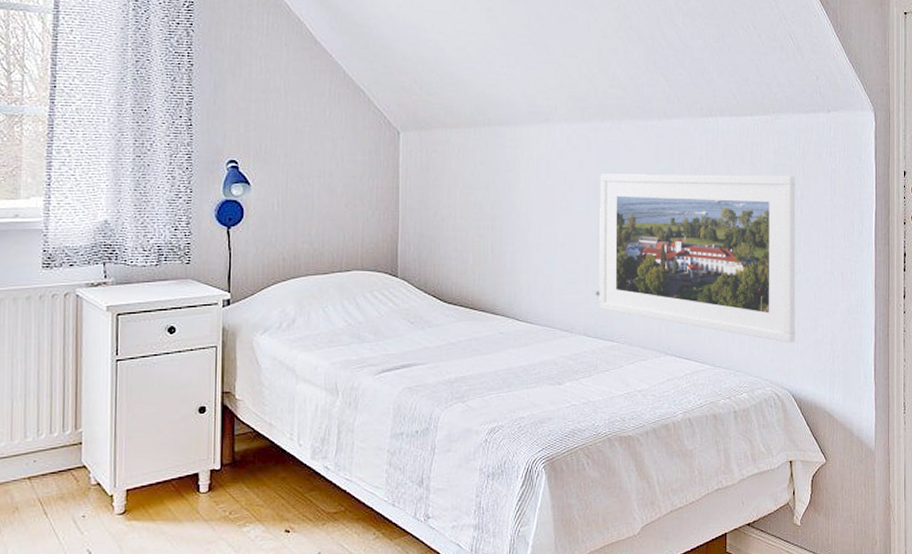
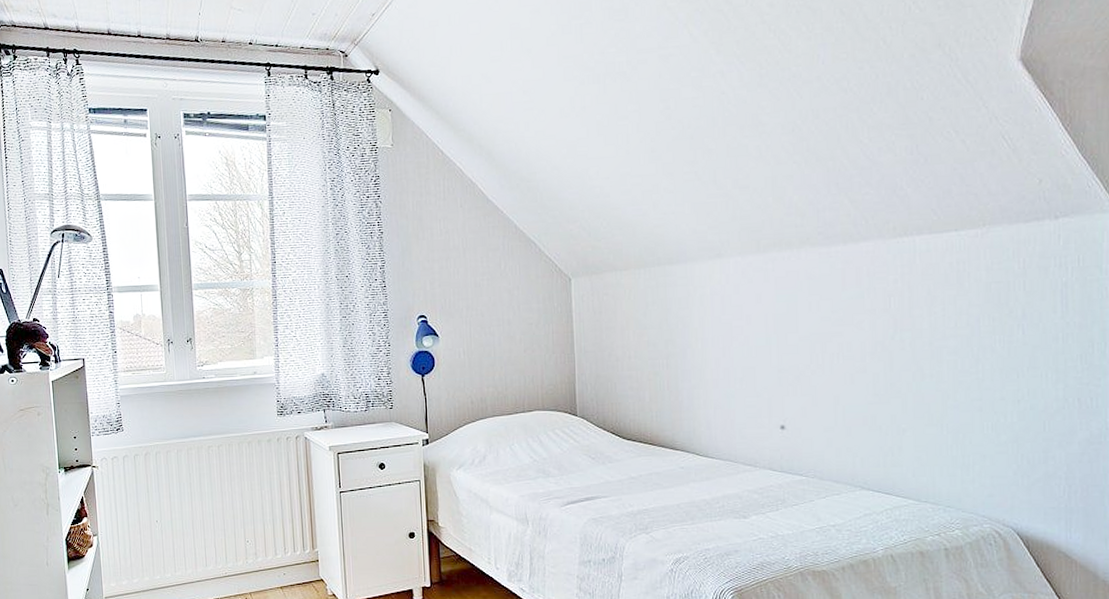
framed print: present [599,174,796,343] -> none [780,293,1019,477]

